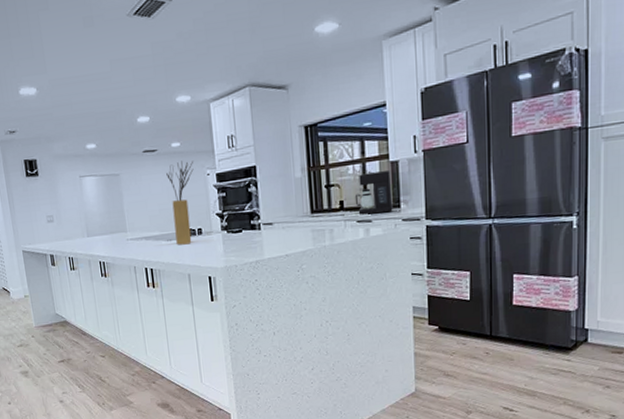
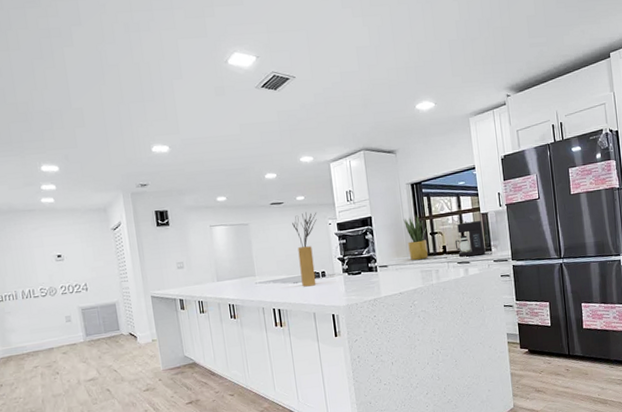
planter: none [293,164,322,218] -> present [403,215,429,261]

